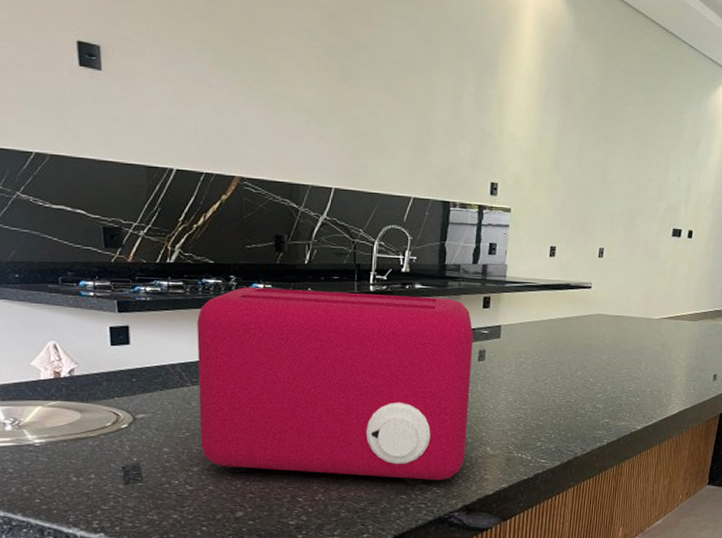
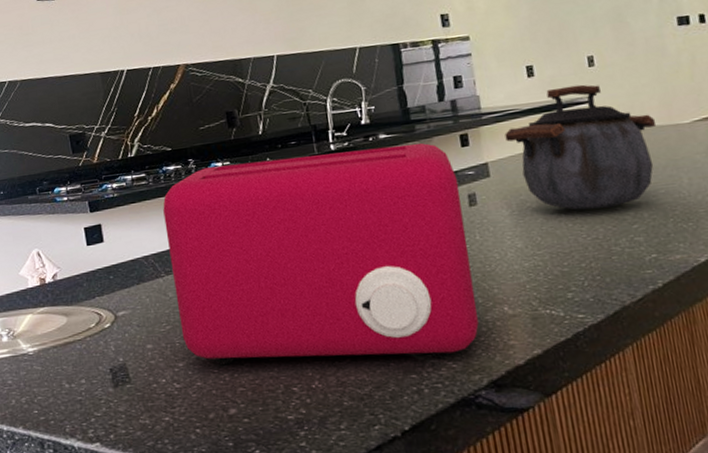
kettle: none [520,270,636,379] -> present [504,84,657,210]

